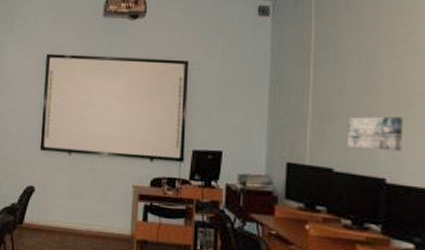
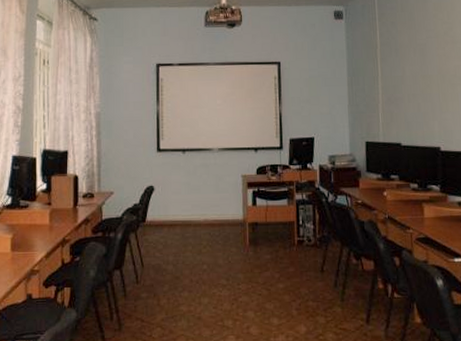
wall art: present [348,116,403,152] -> none [409,96,451,125]

